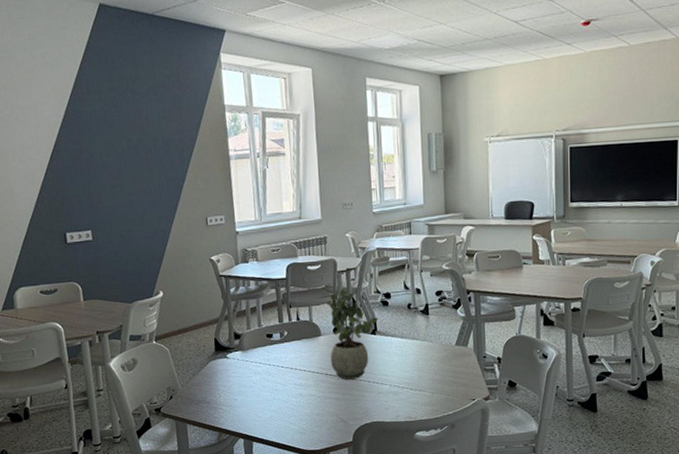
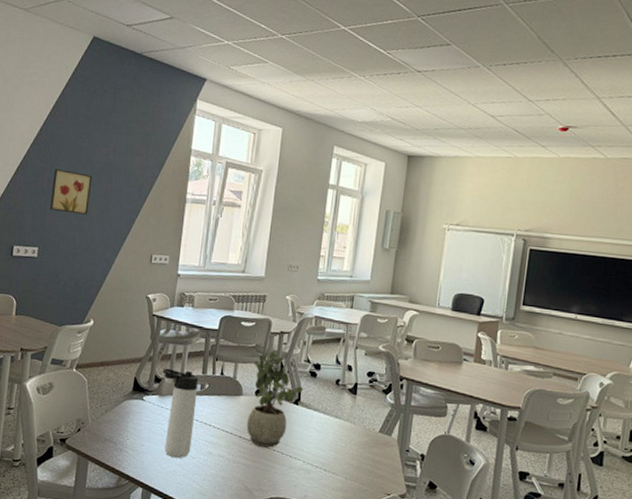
wall art: none [89,147,134,191] -> present [49,169,93,215]
thermos bottle: none [240,322,282,405] -> present [162,368,199,458]

